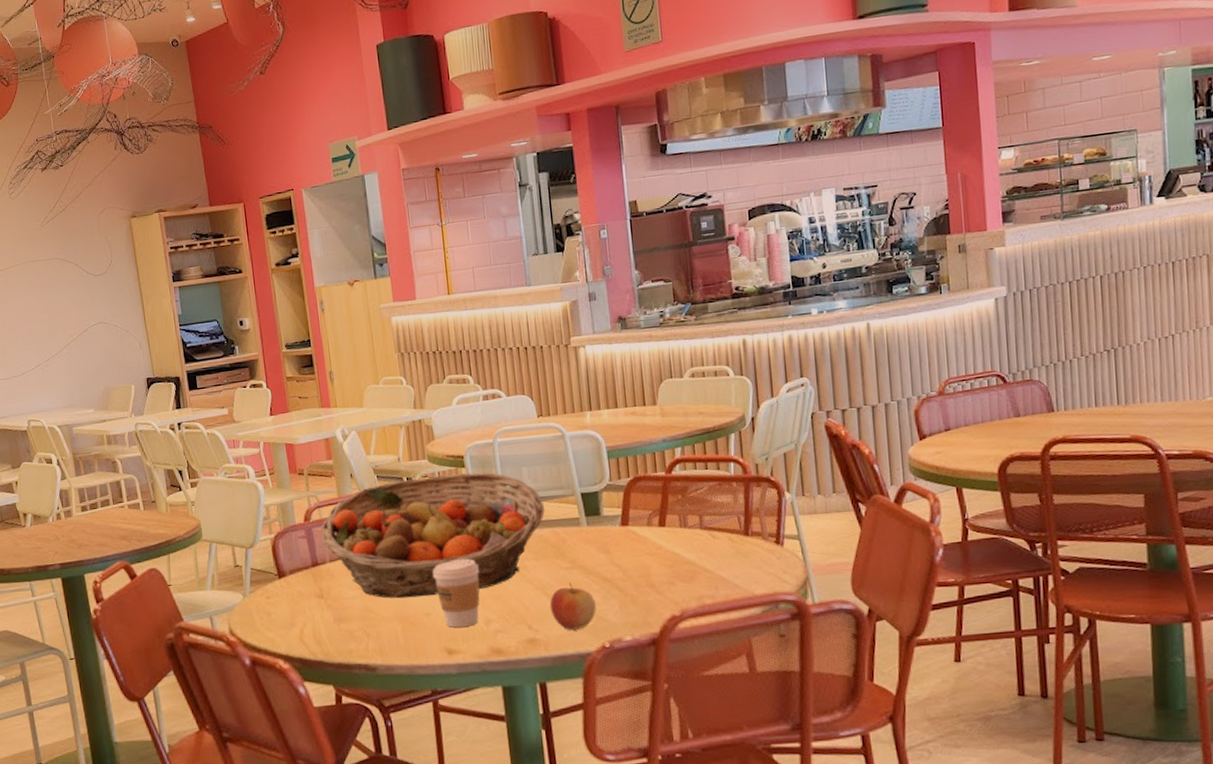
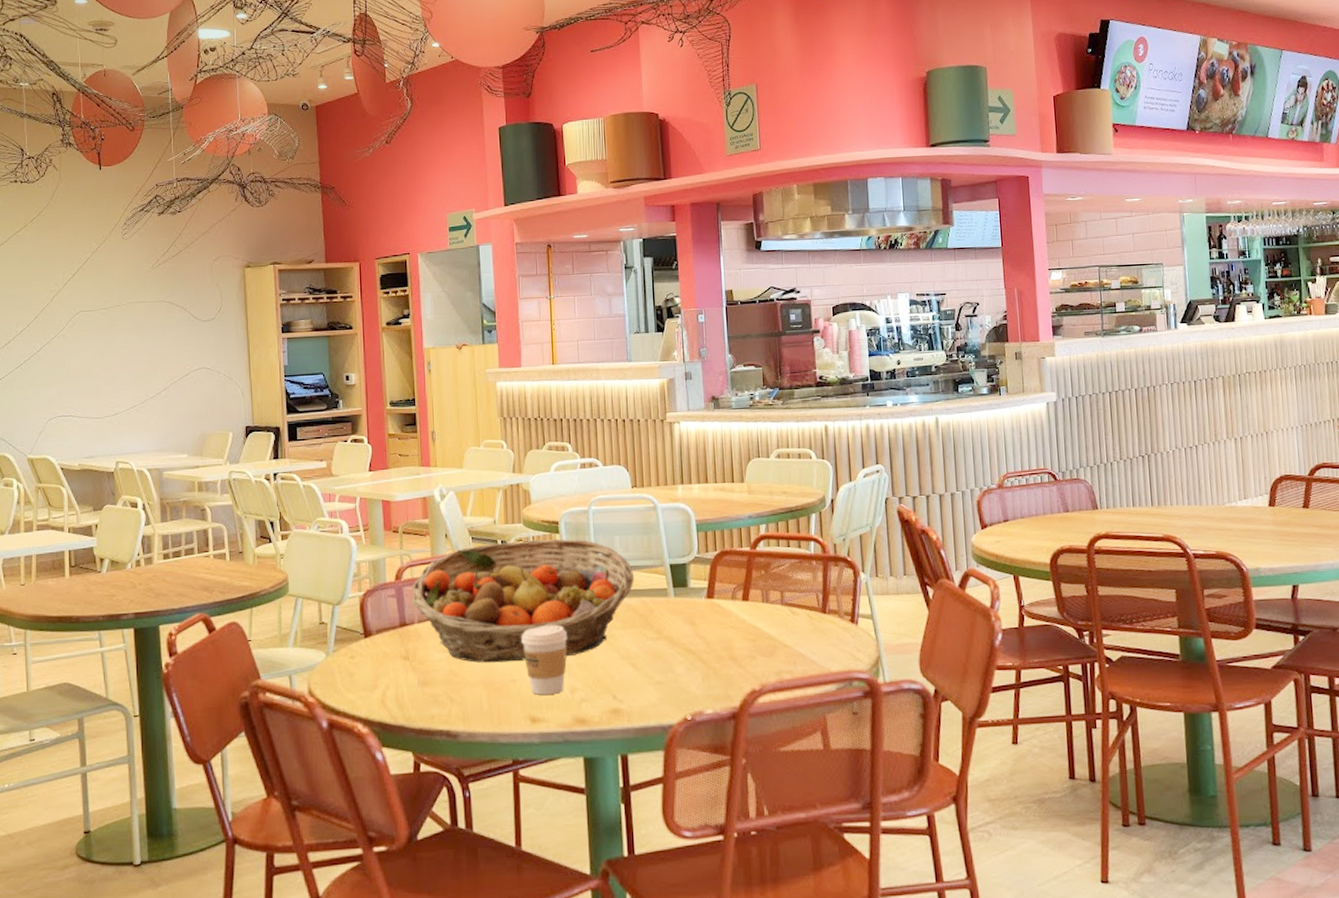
apple: present [549,582,596,630] -> none [634,653,680,701]

